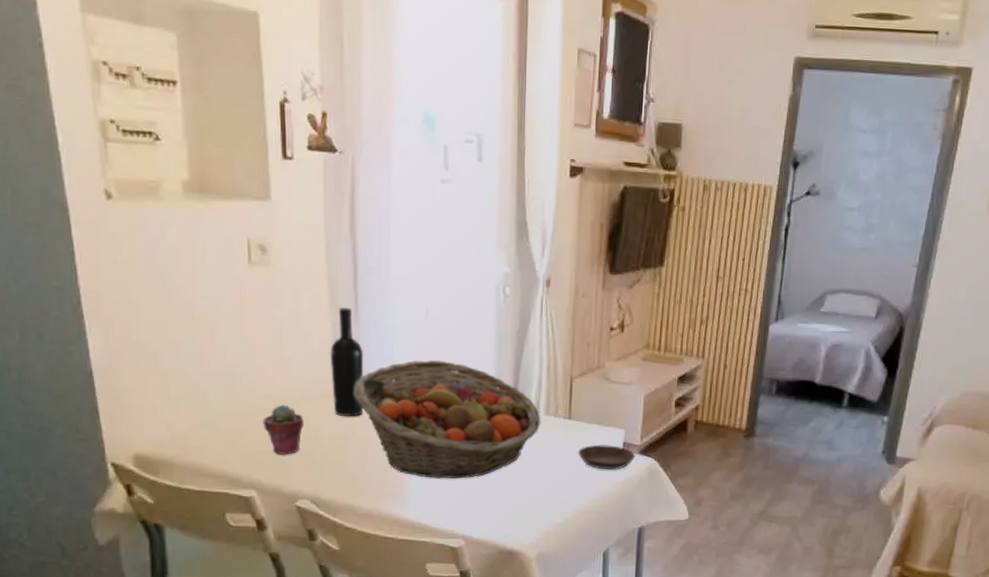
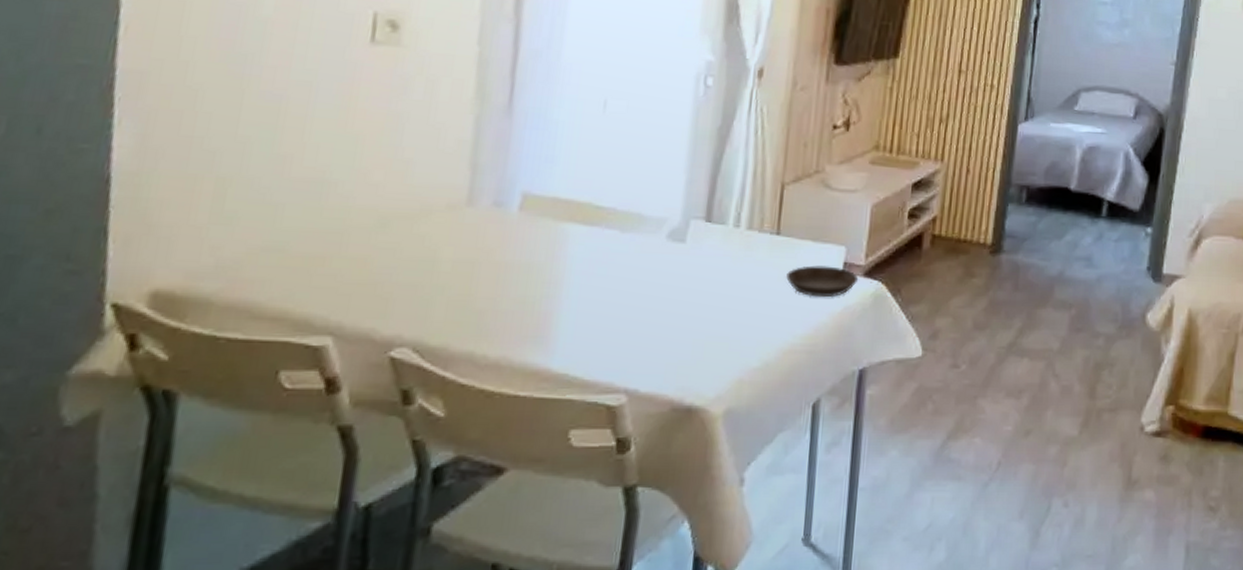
potted succulent: present [263,404,304,455] -> none [357,219,419,287]
wine bottle: present [330,308,364,417] -> none [463,98,514,236]
fruit basket: present [353,359,541,479] -> none [493,162,742,314]

